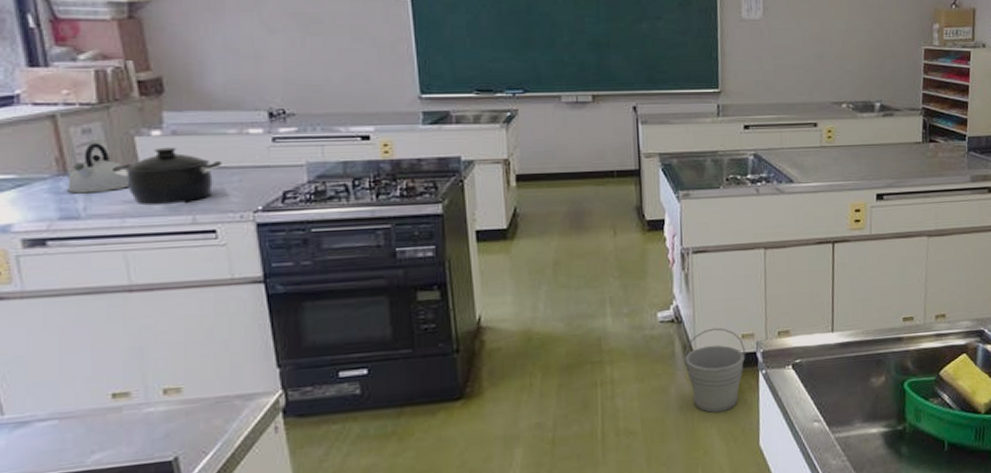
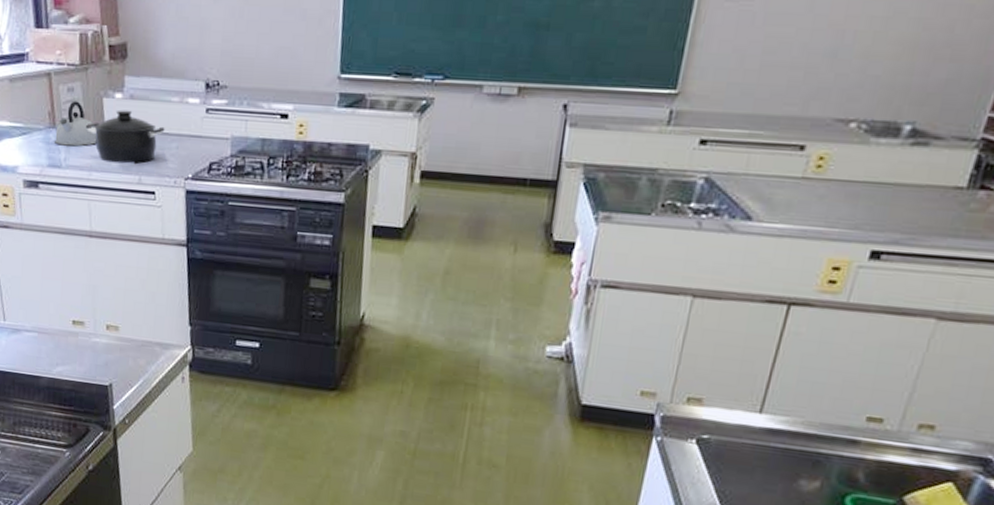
bucket: present [683,327,746,413] -> none [565,376,642,470]

